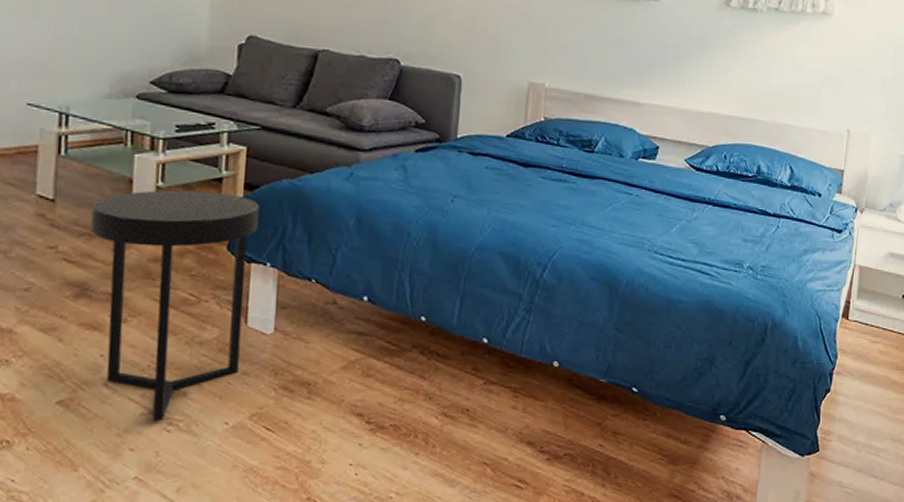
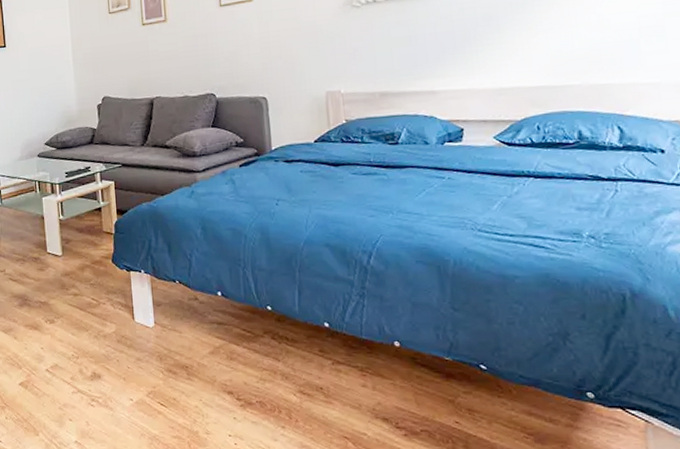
side table: present [90,190,260,422] -> none [21,218,133,398]

